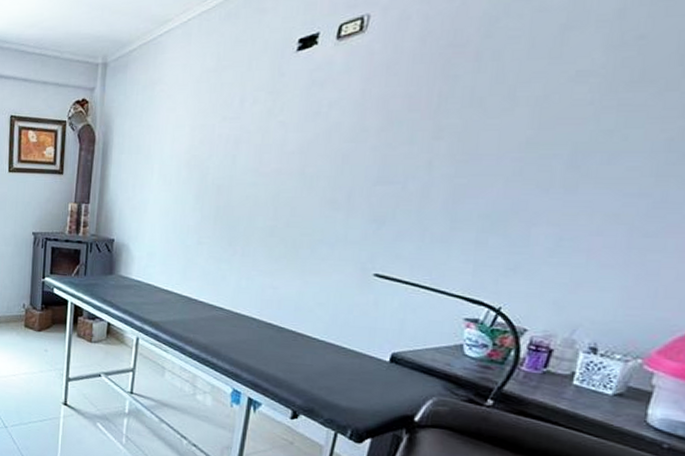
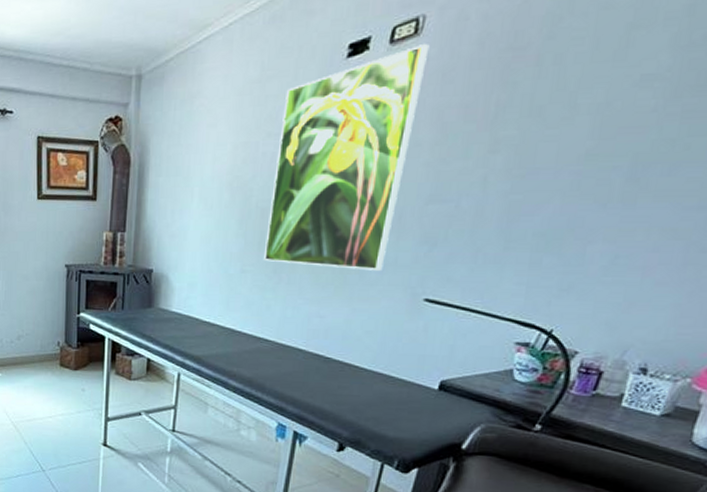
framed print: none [219,39,374,246] -> present [263,43,430,271]

